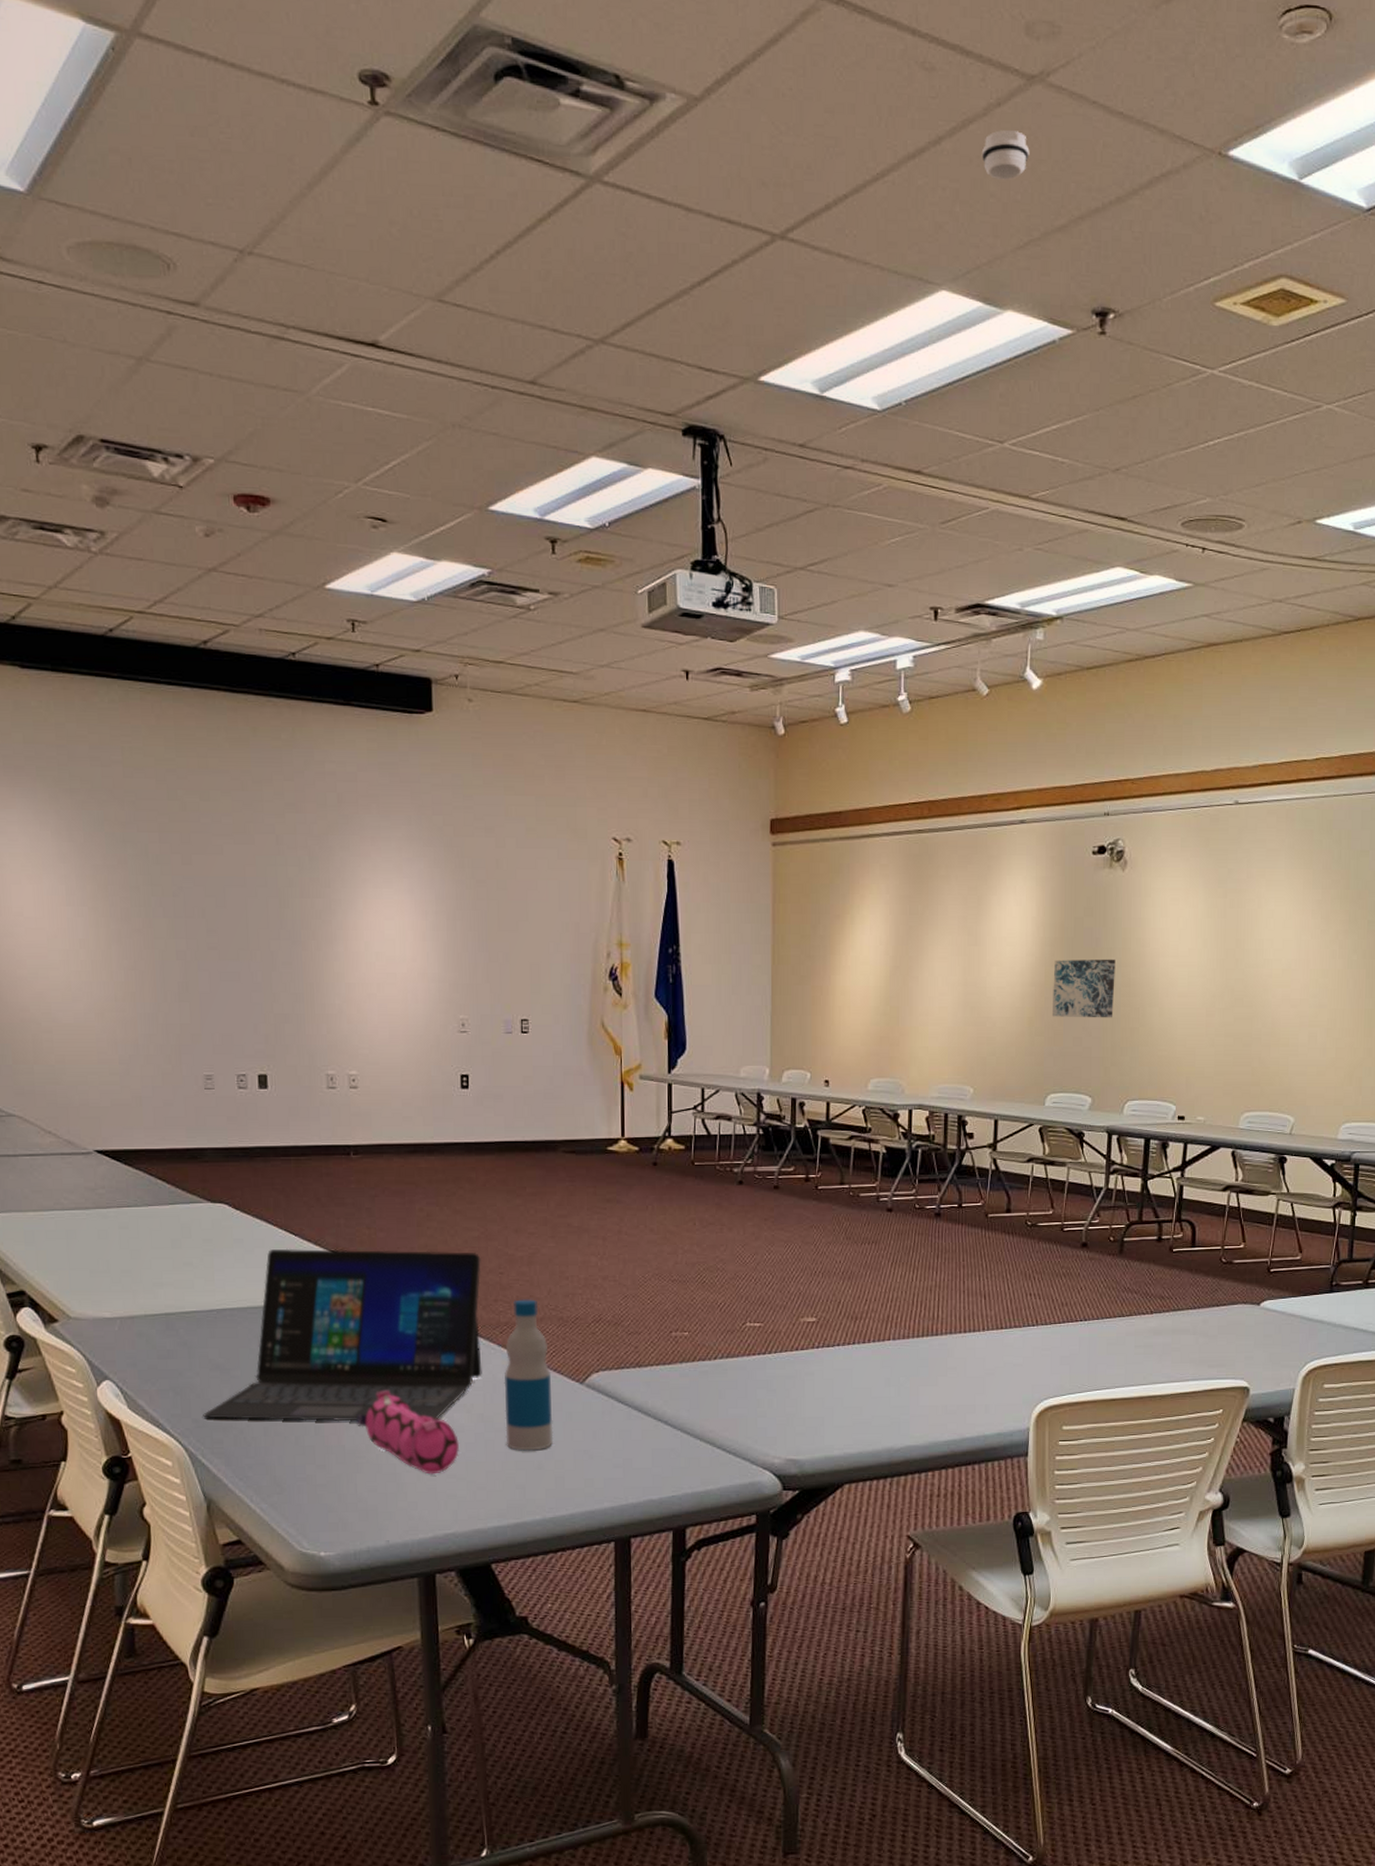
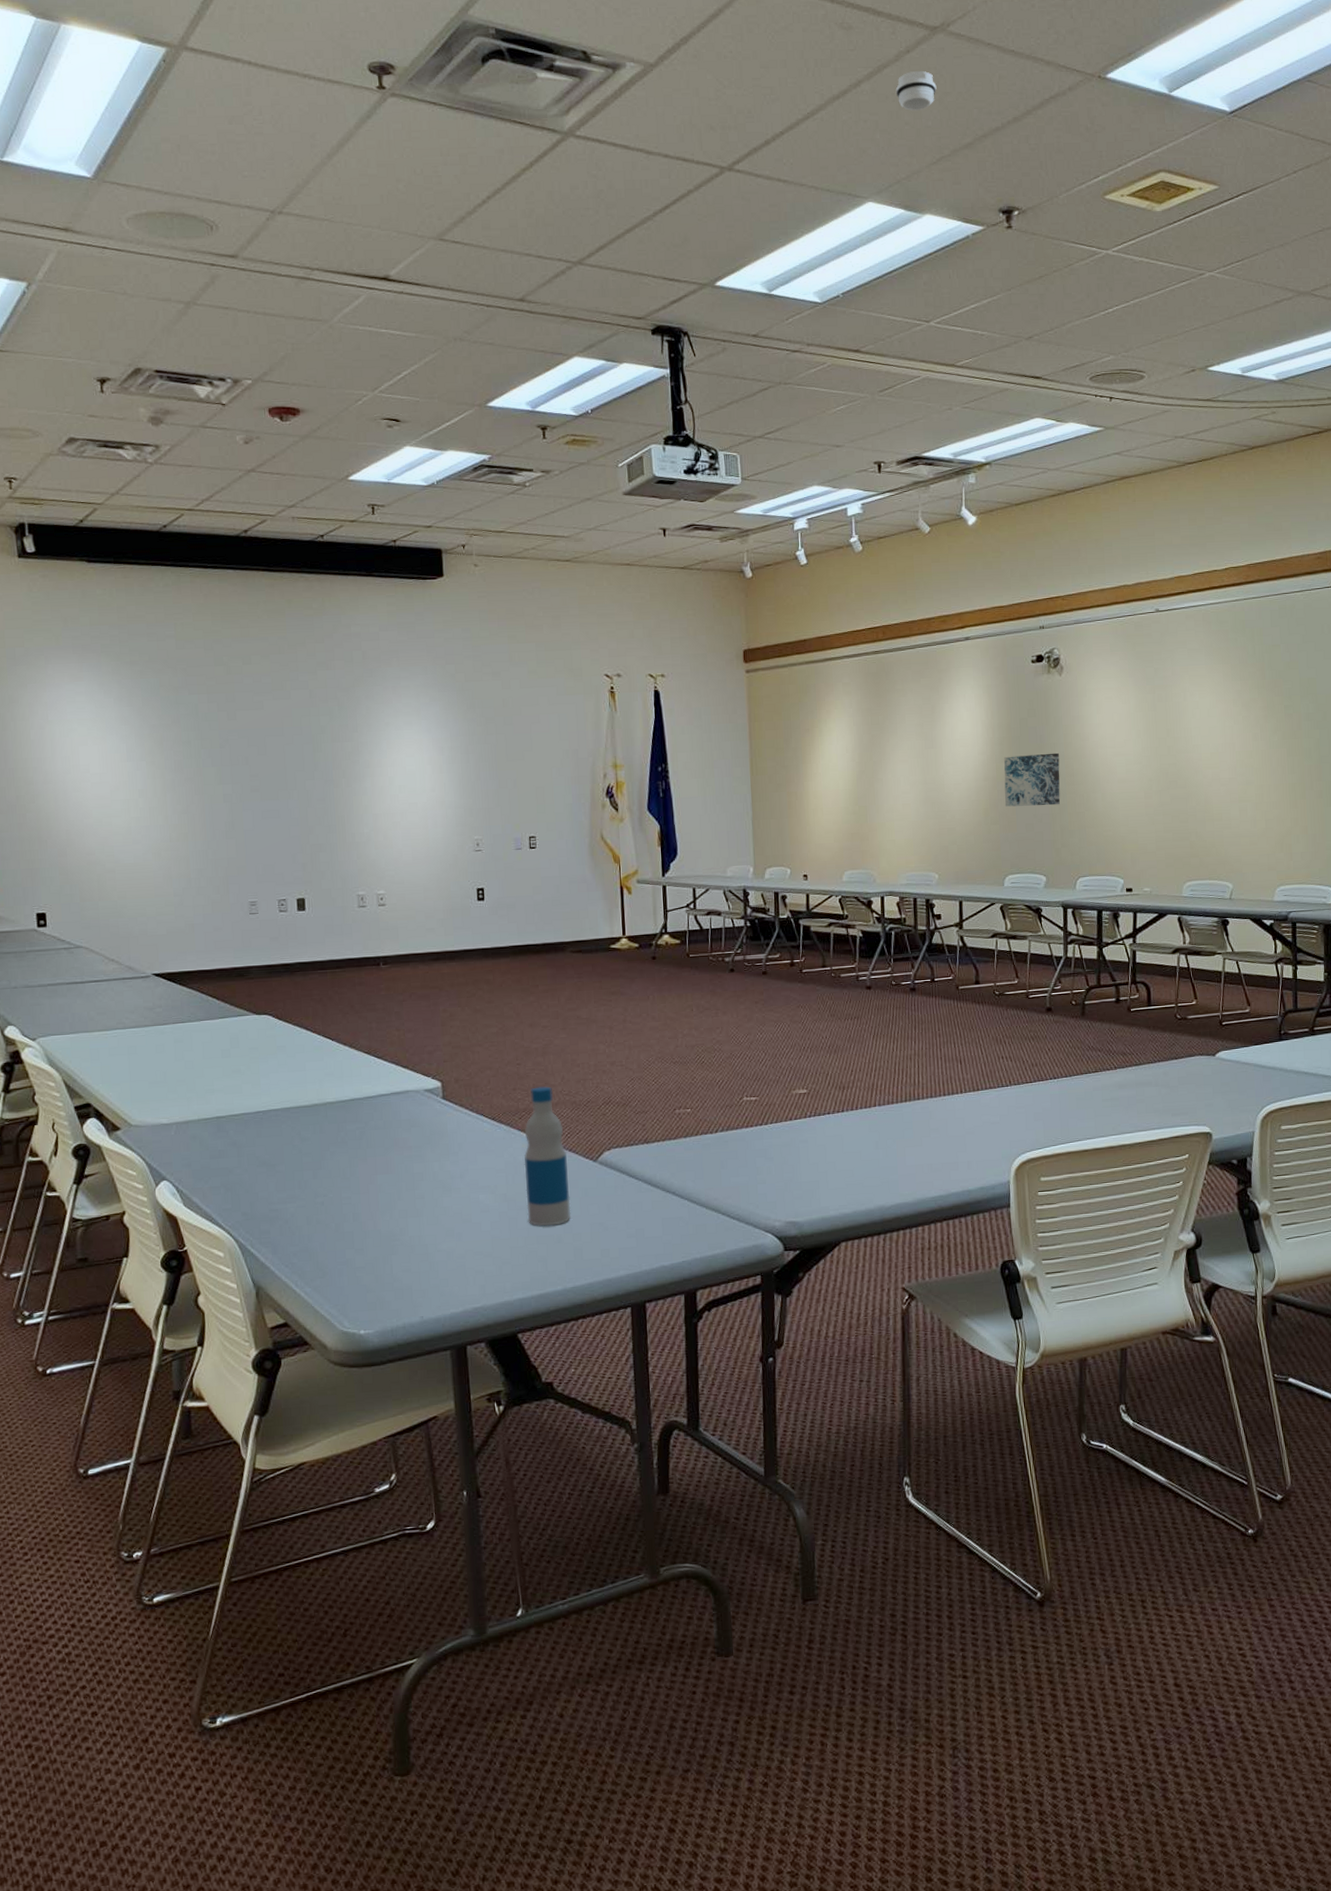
laptop: present [203,1248,482,1422] -> none [251,1047,504,1212]
pencil case: present [356,1390,460,1475] -> none [391,1177,486,1253]

